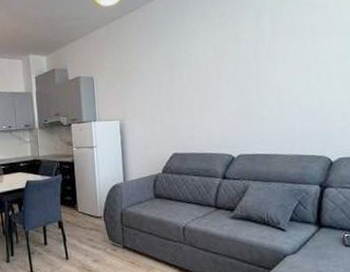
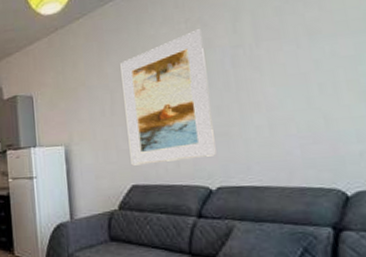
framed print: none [166,24,239,137] -> present [120,29,216,166]

